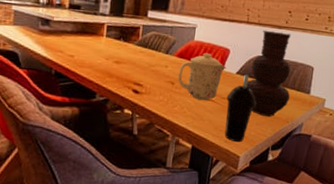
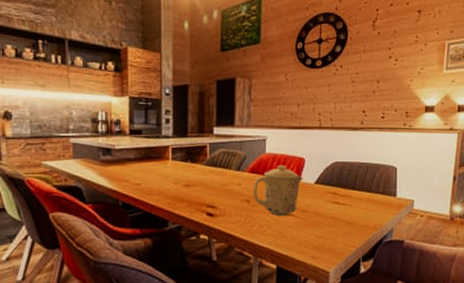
cup: present [224,74,257,143] -> none [308,183,341,257]
vase: present [246,30,291,117] -> none [327,133,376,226]

